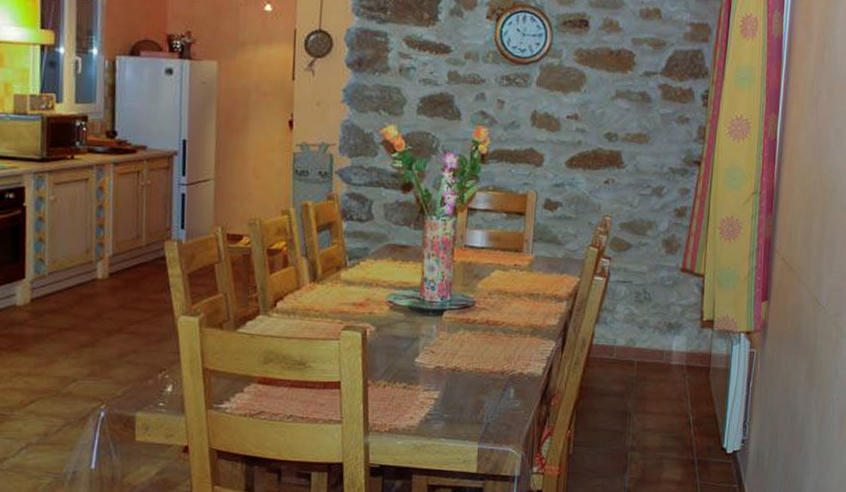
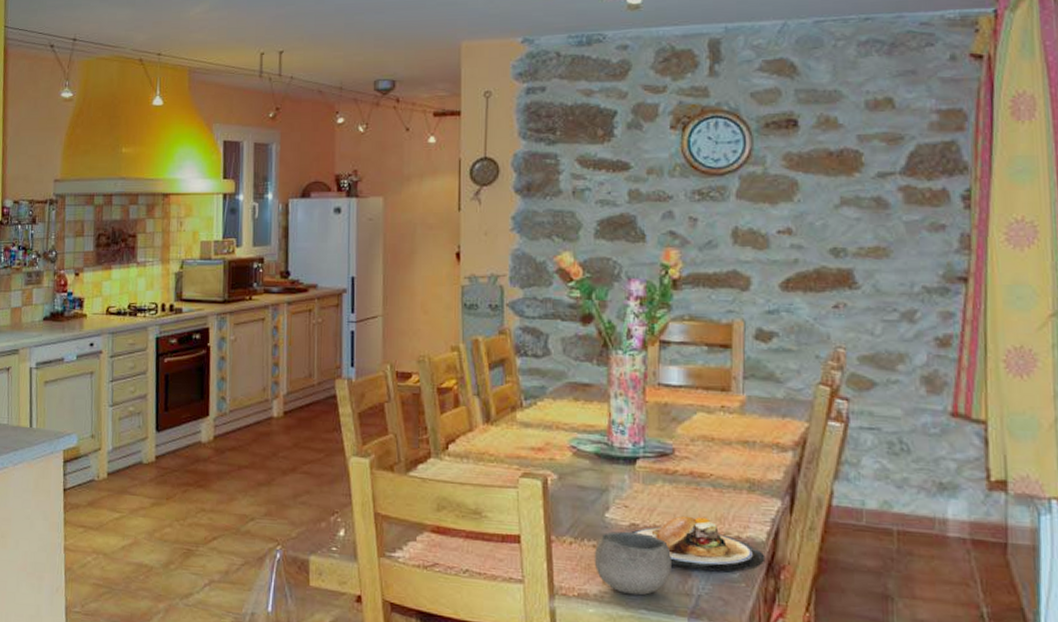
bowl: none [403,373,468,427] -> present [594,531,671,596]
plate: none [436,358,541,403] -> present [631,515,766,572]

